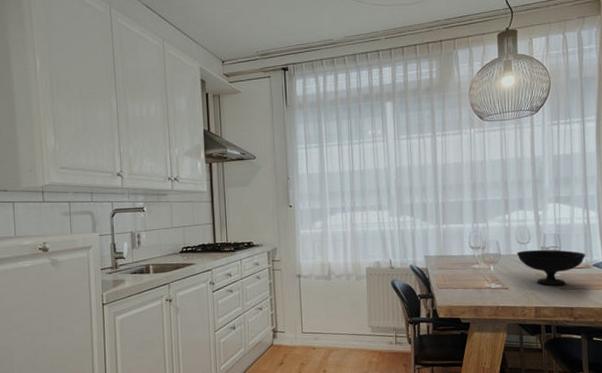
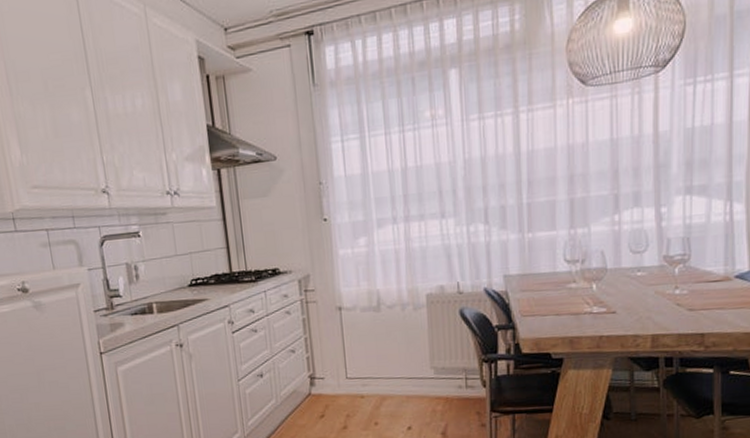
bowl: present [516,249,586,286] -> none [628,258,726,307]

